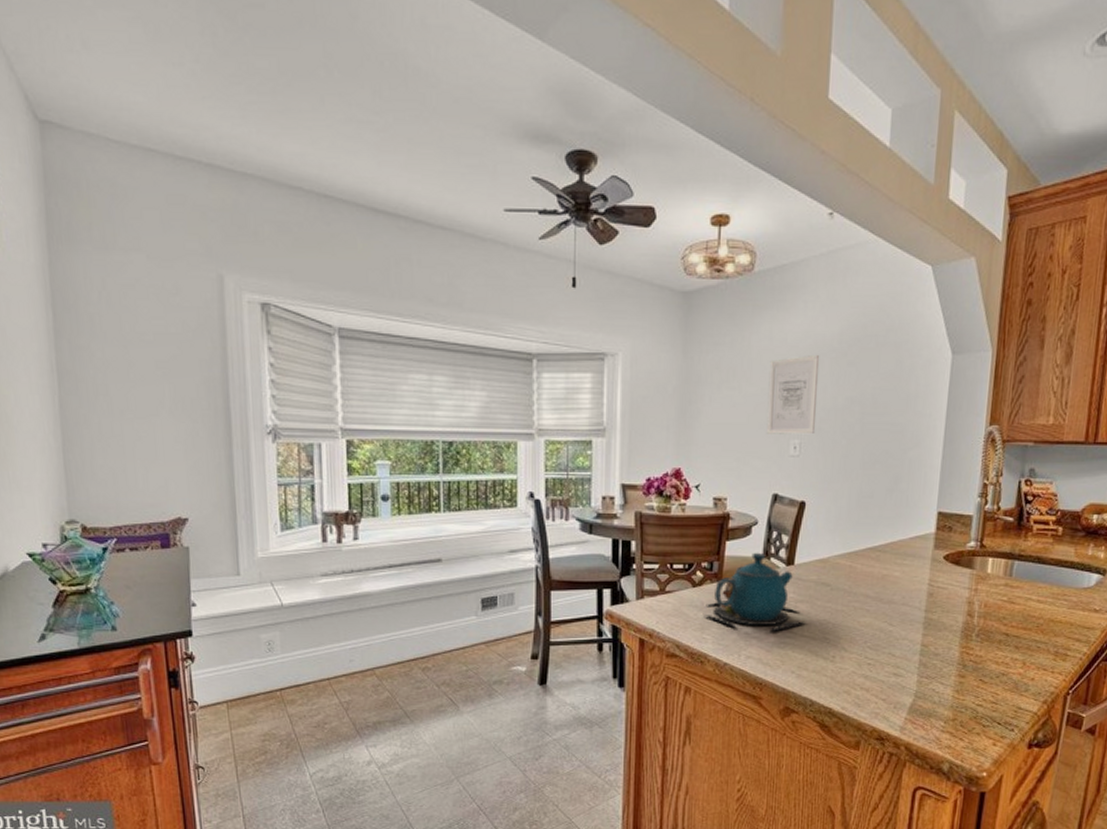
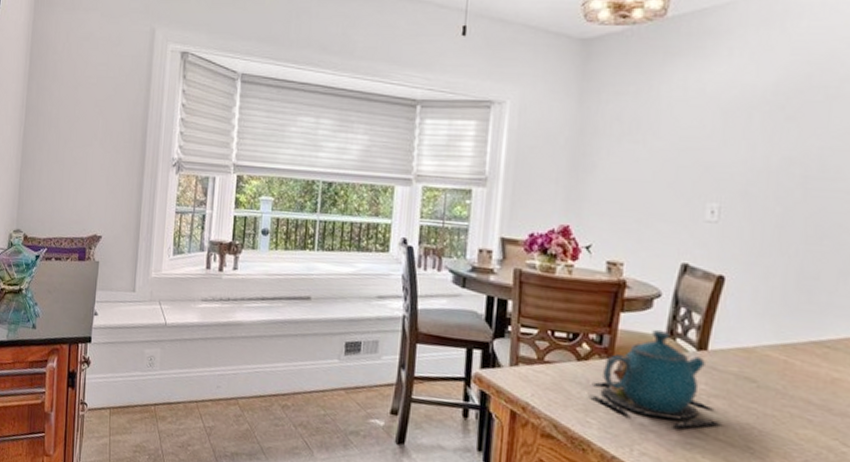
wall art: present [766,354,820,435] -> none [675,107,748,199]

